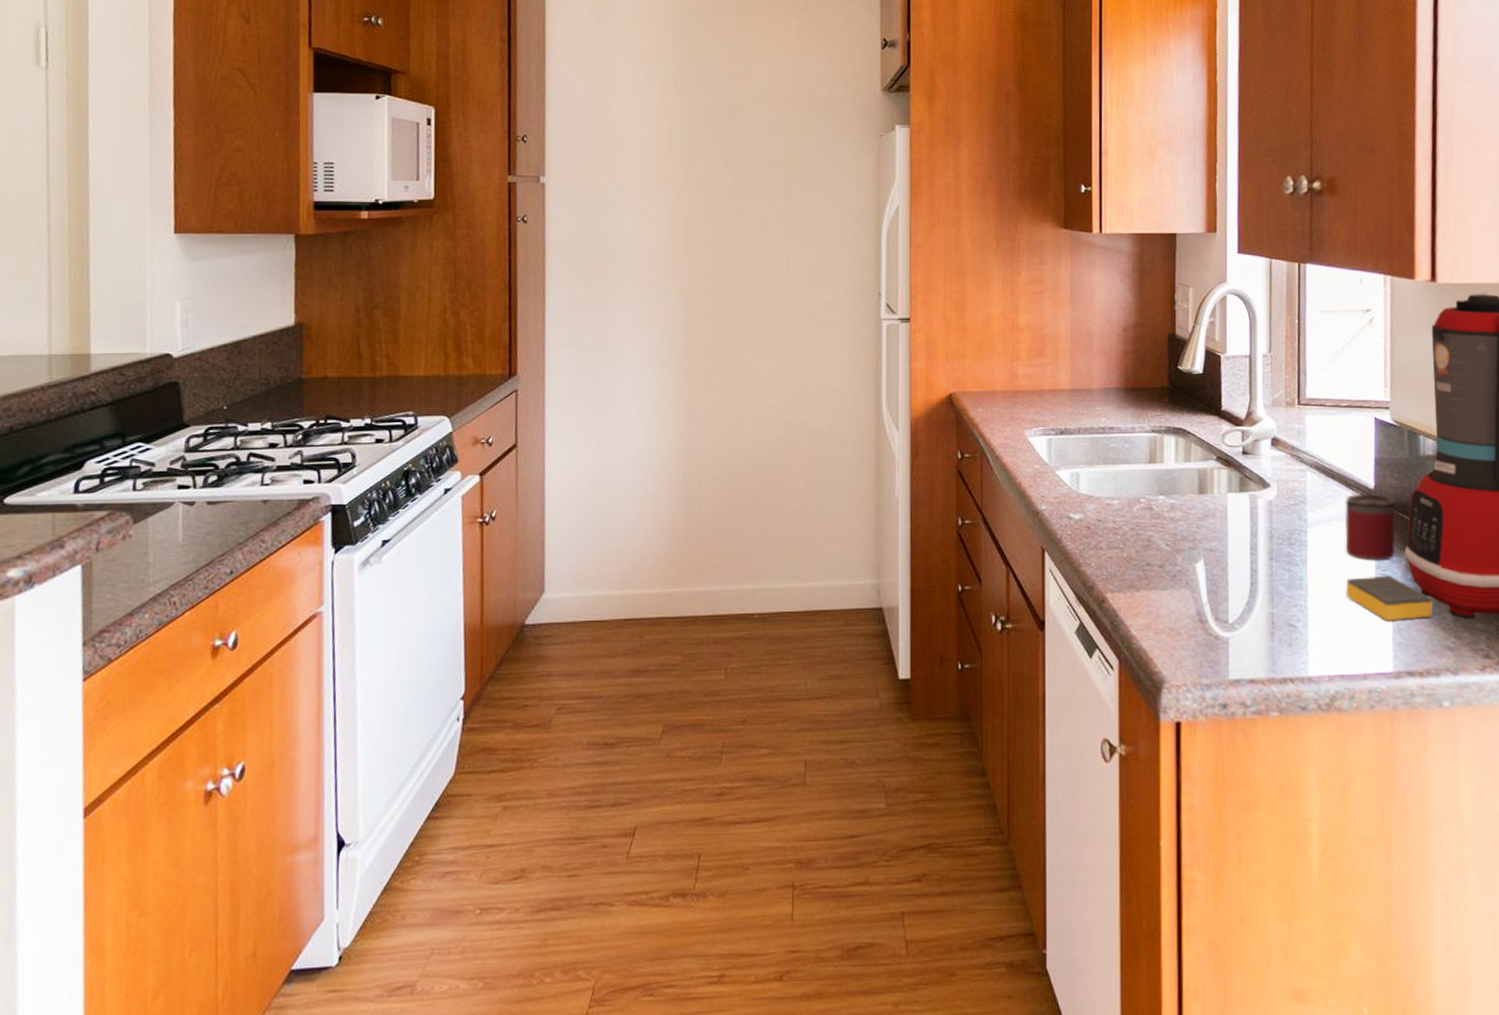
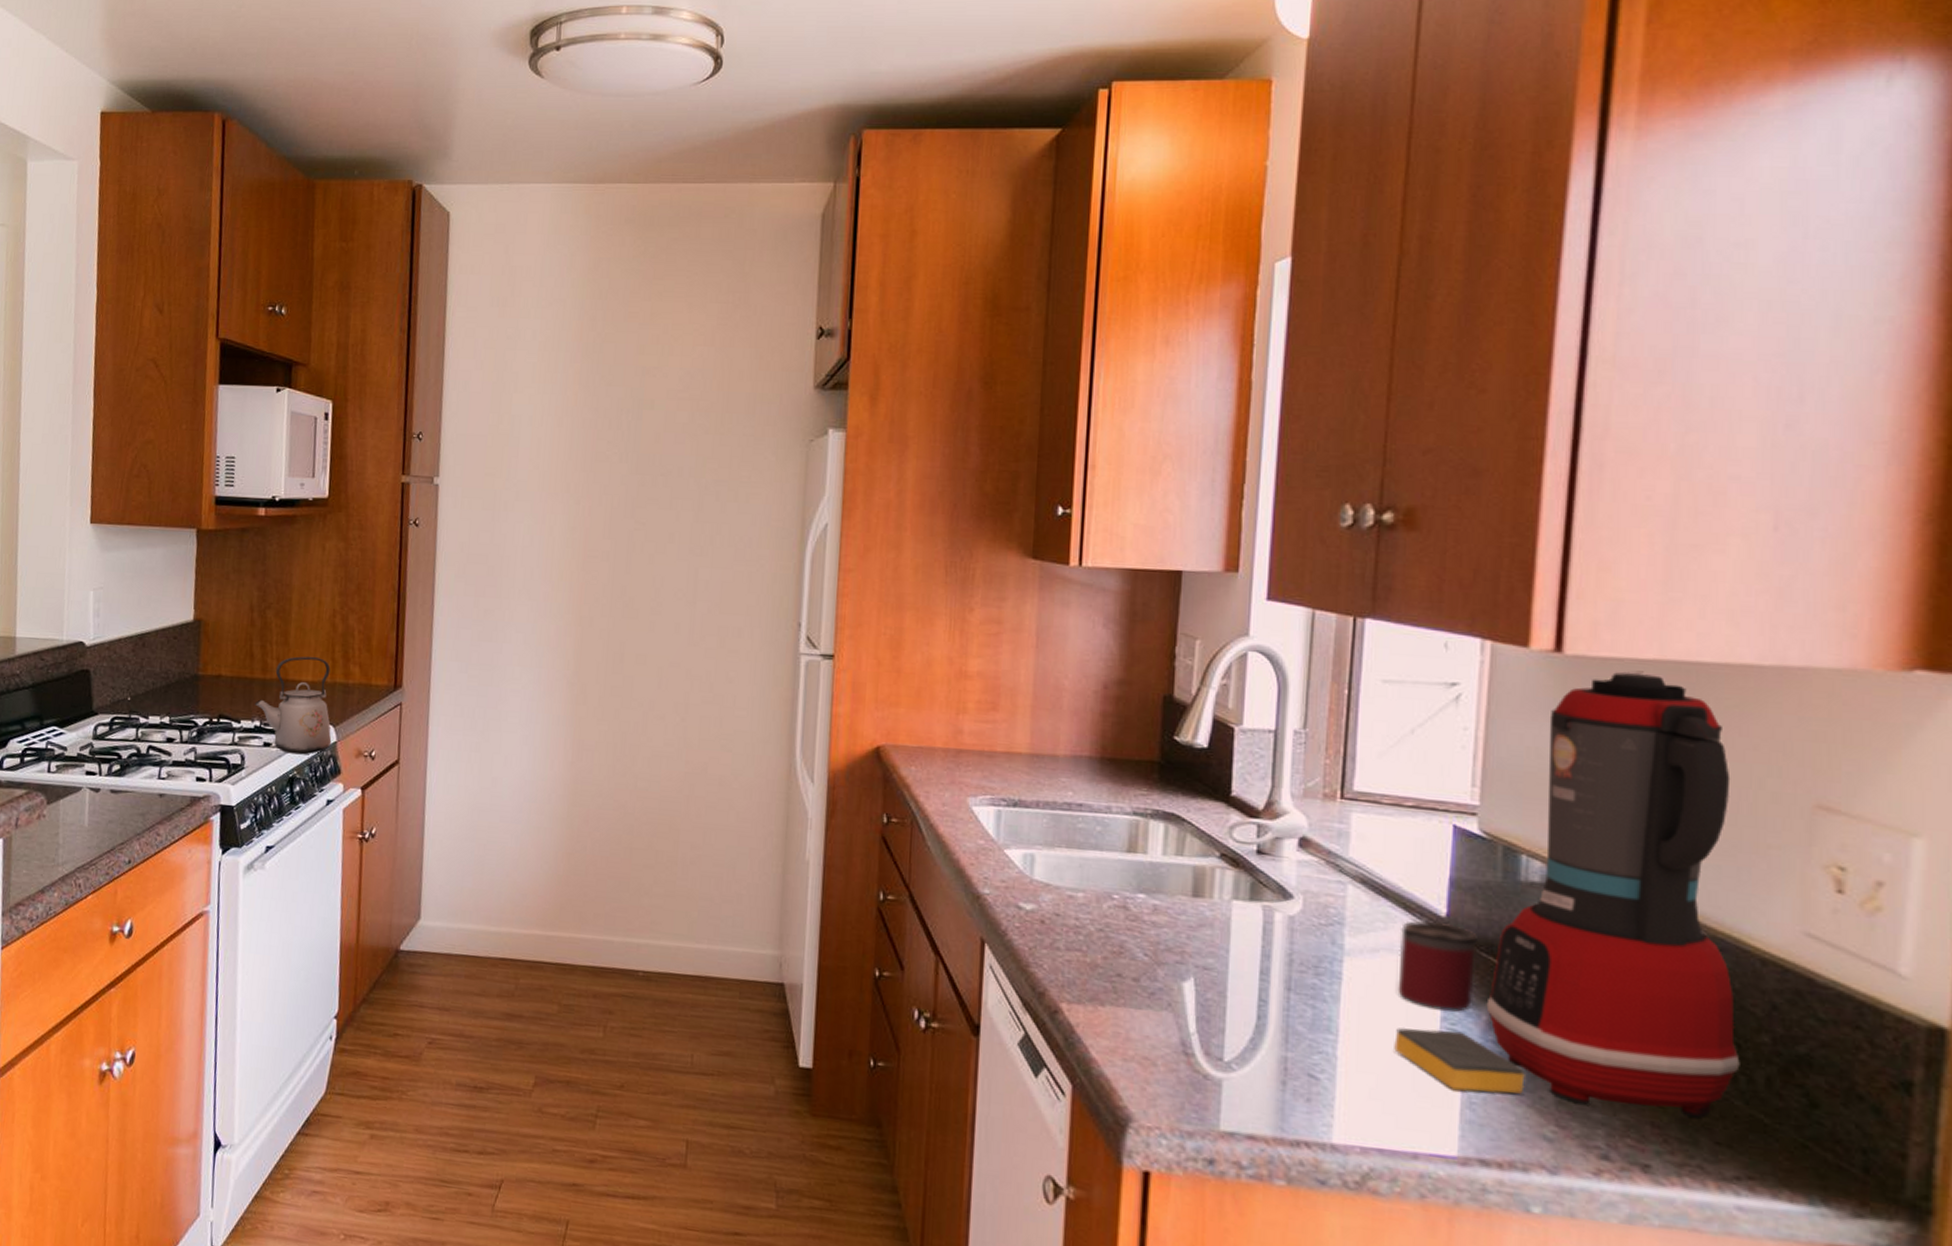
kettle: none [364,351,447,448] -> present [254,656,332,755]

